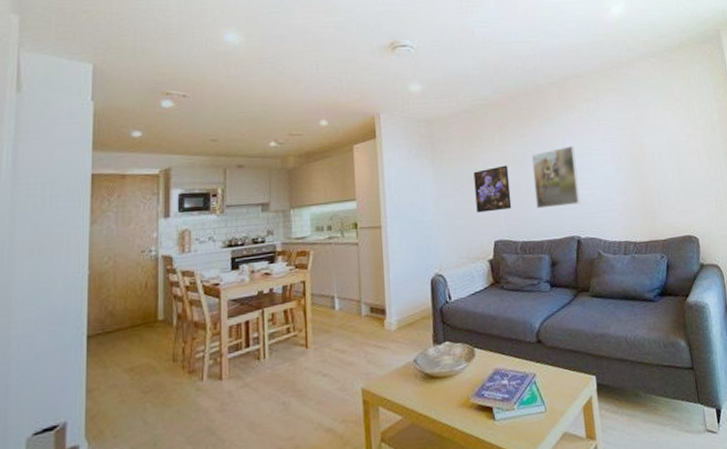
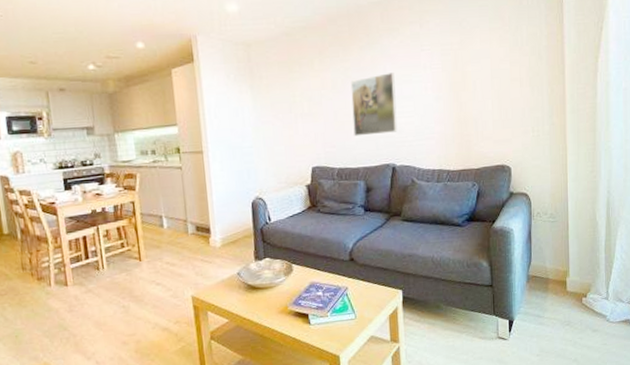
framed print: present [473,165,512,213] -> none [292,91,330,140]

